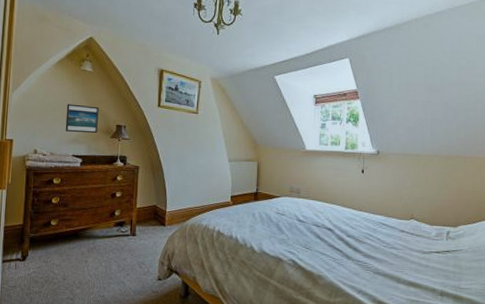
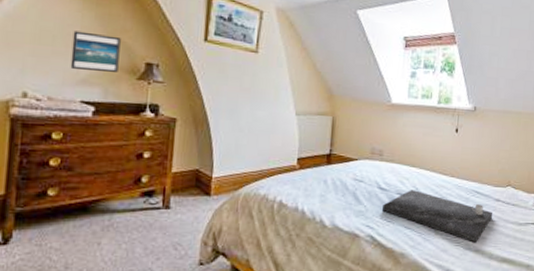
tray: none [300,221,398,268] -> present [381,189,492,243]

